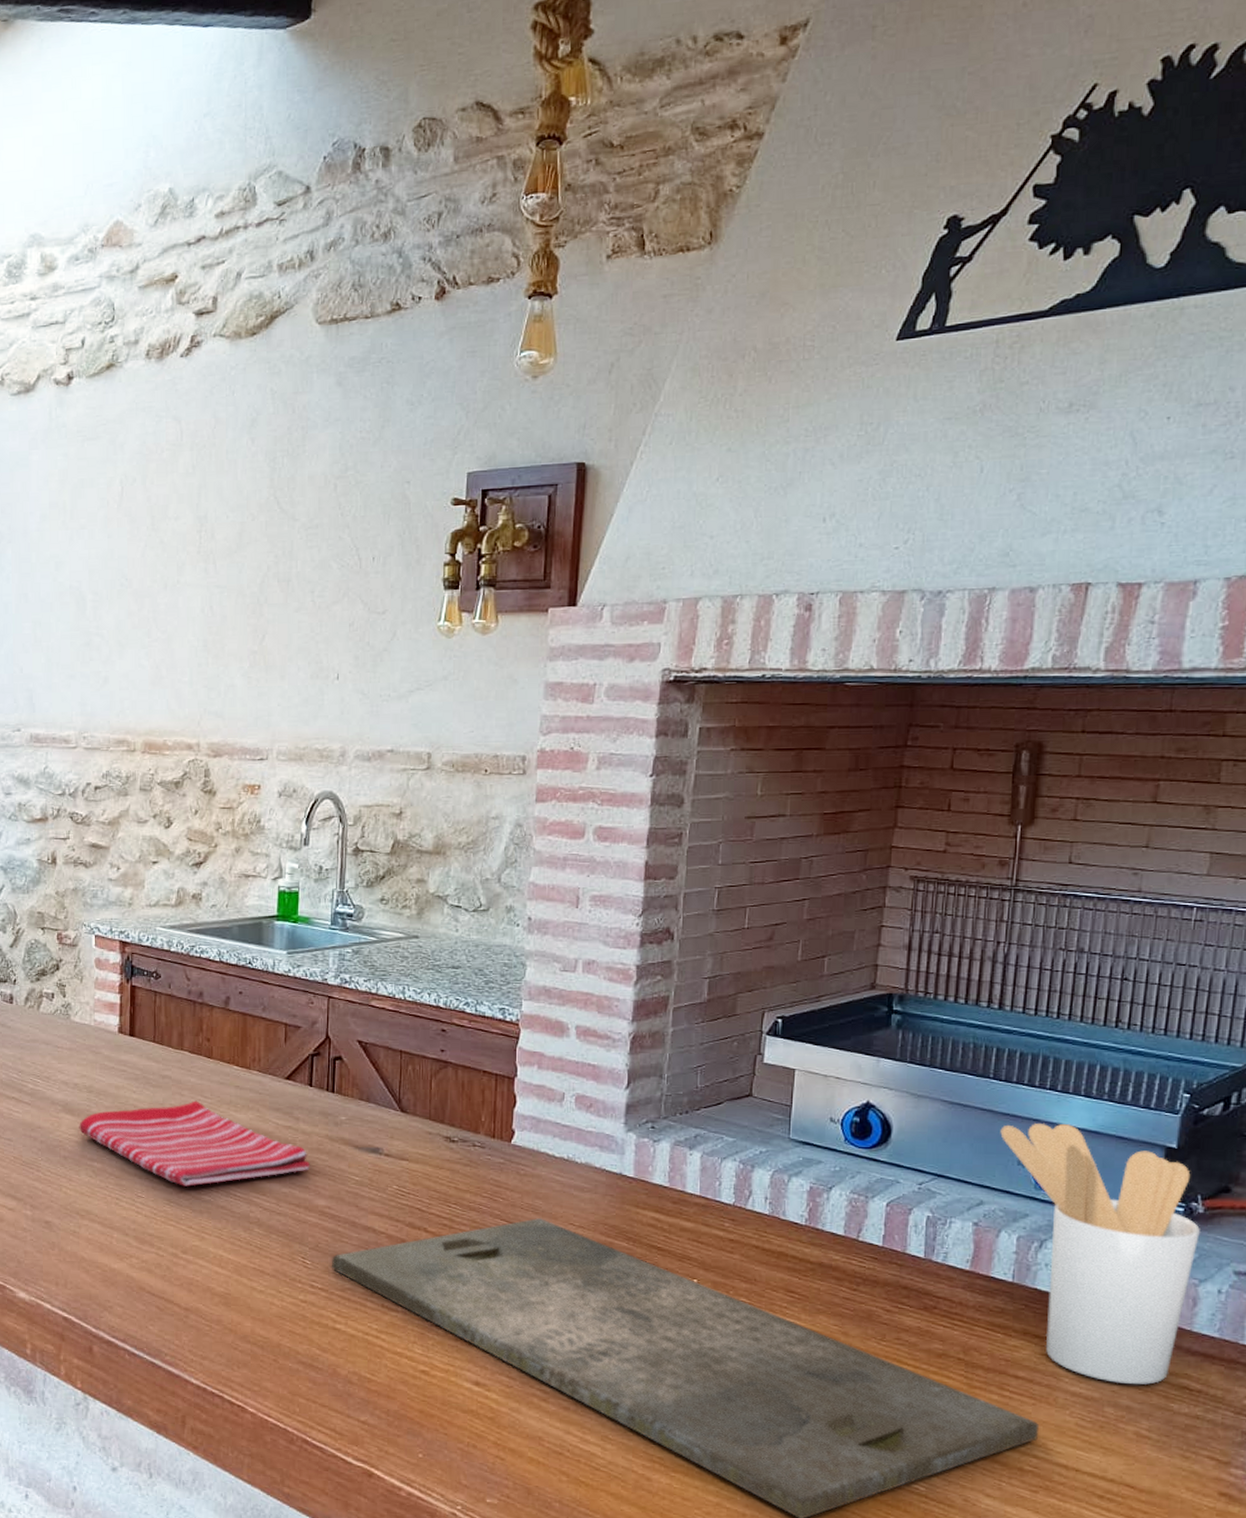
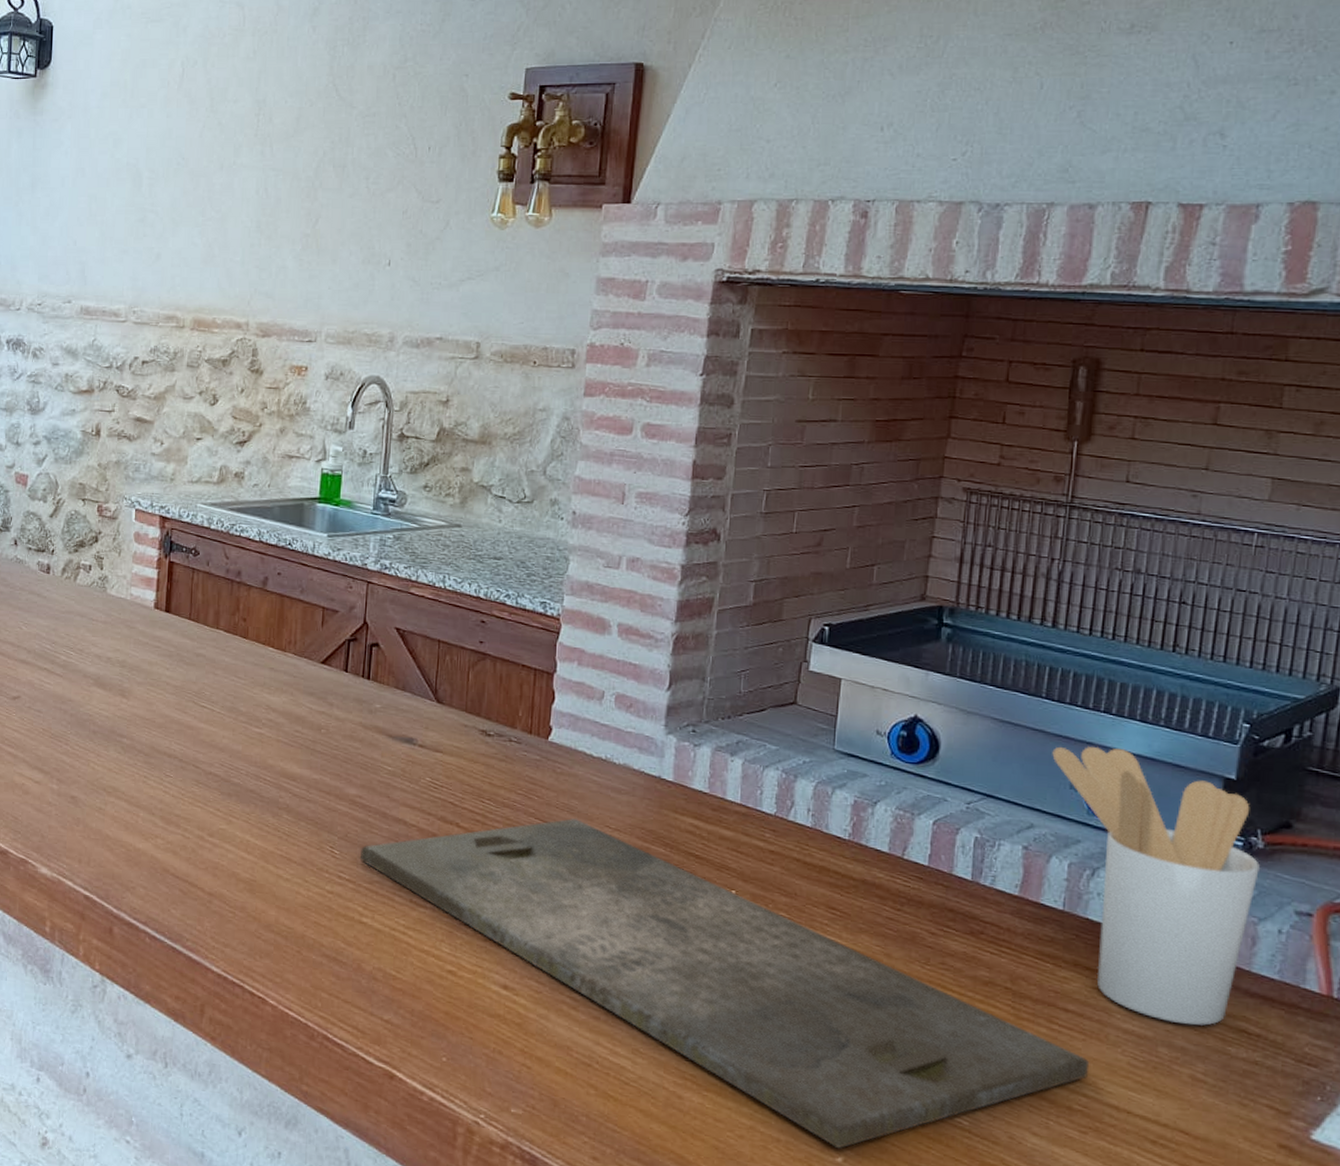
dish towel: present [79,1100,310,1187] -> none [110,680,342,768]

